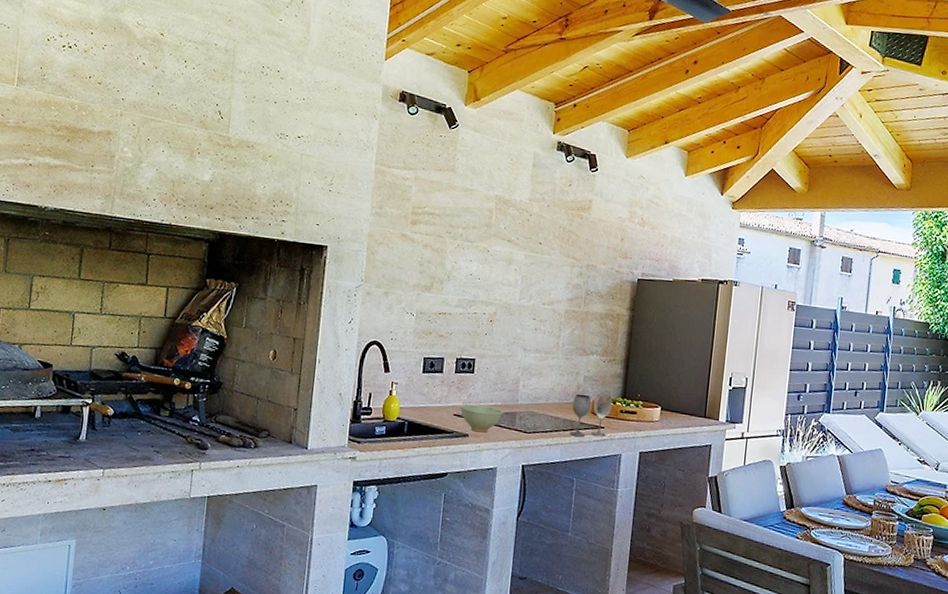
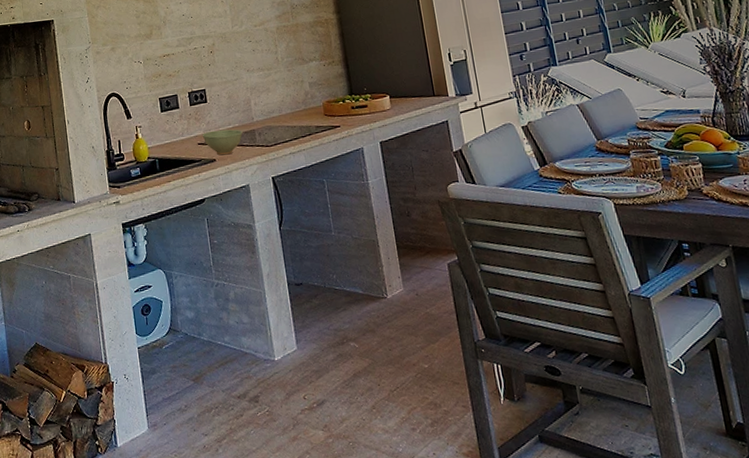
wineglass: present [570,393,612,438] -> none [304,95,344,140]

